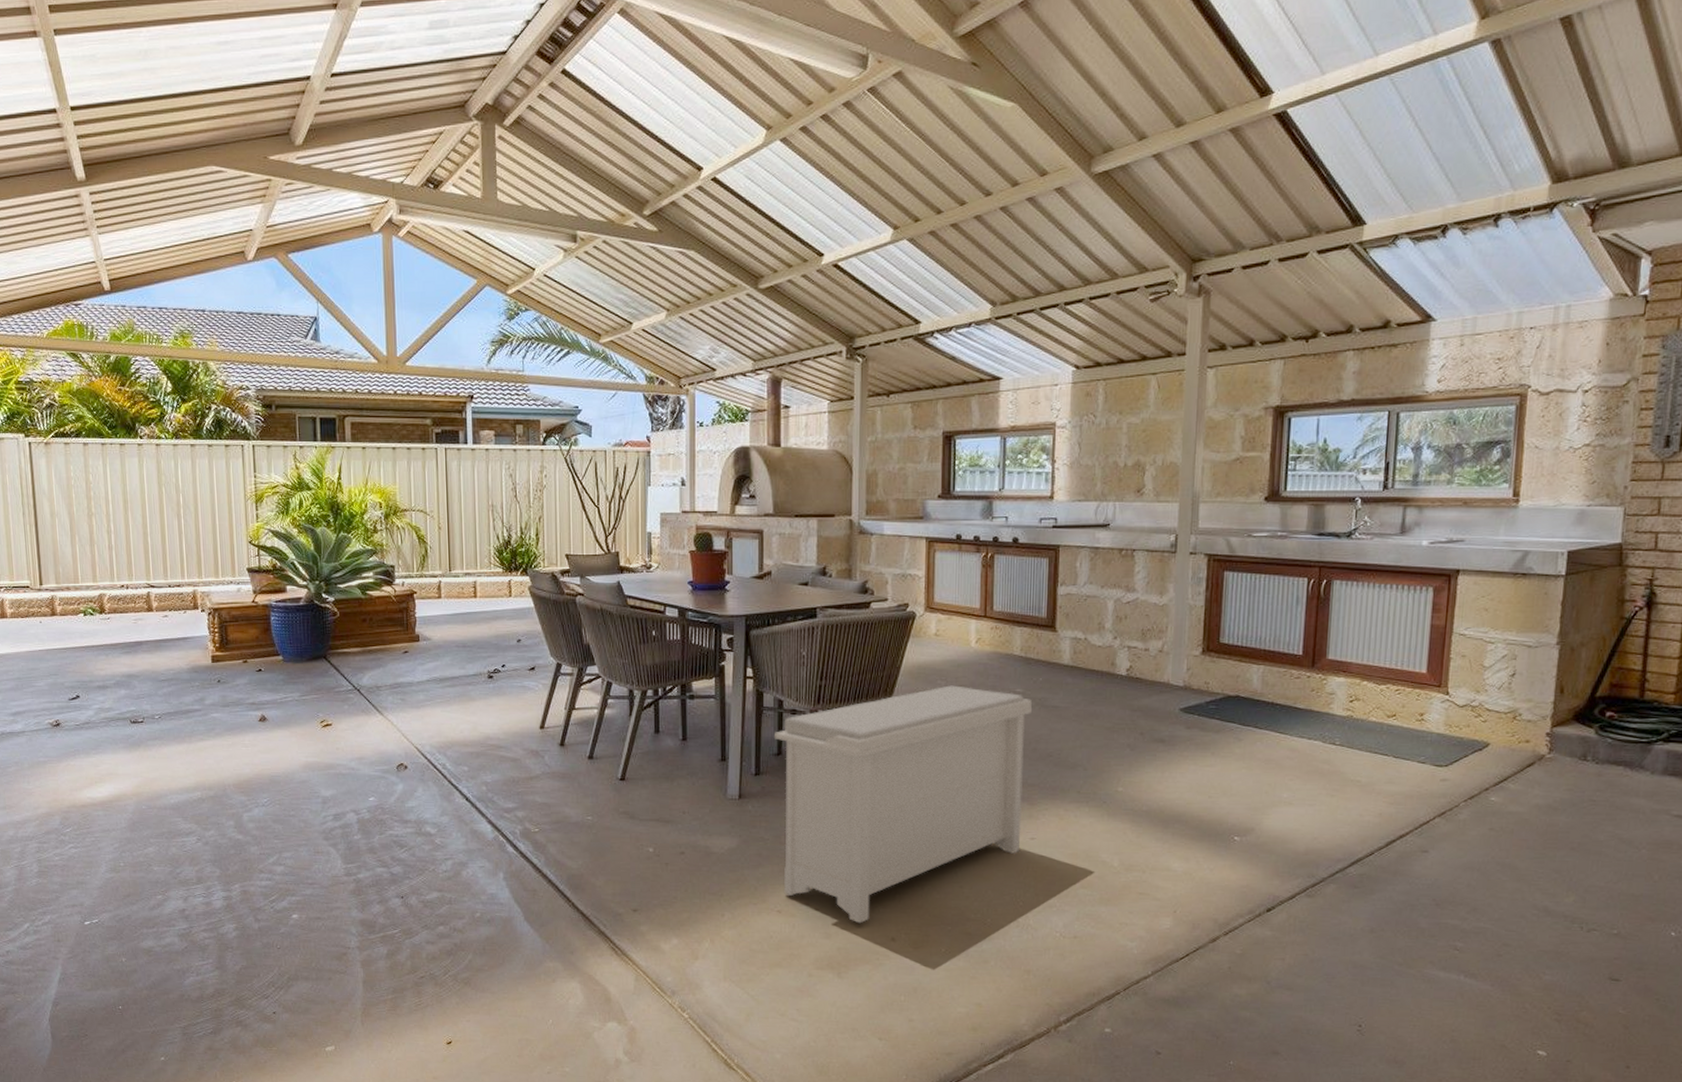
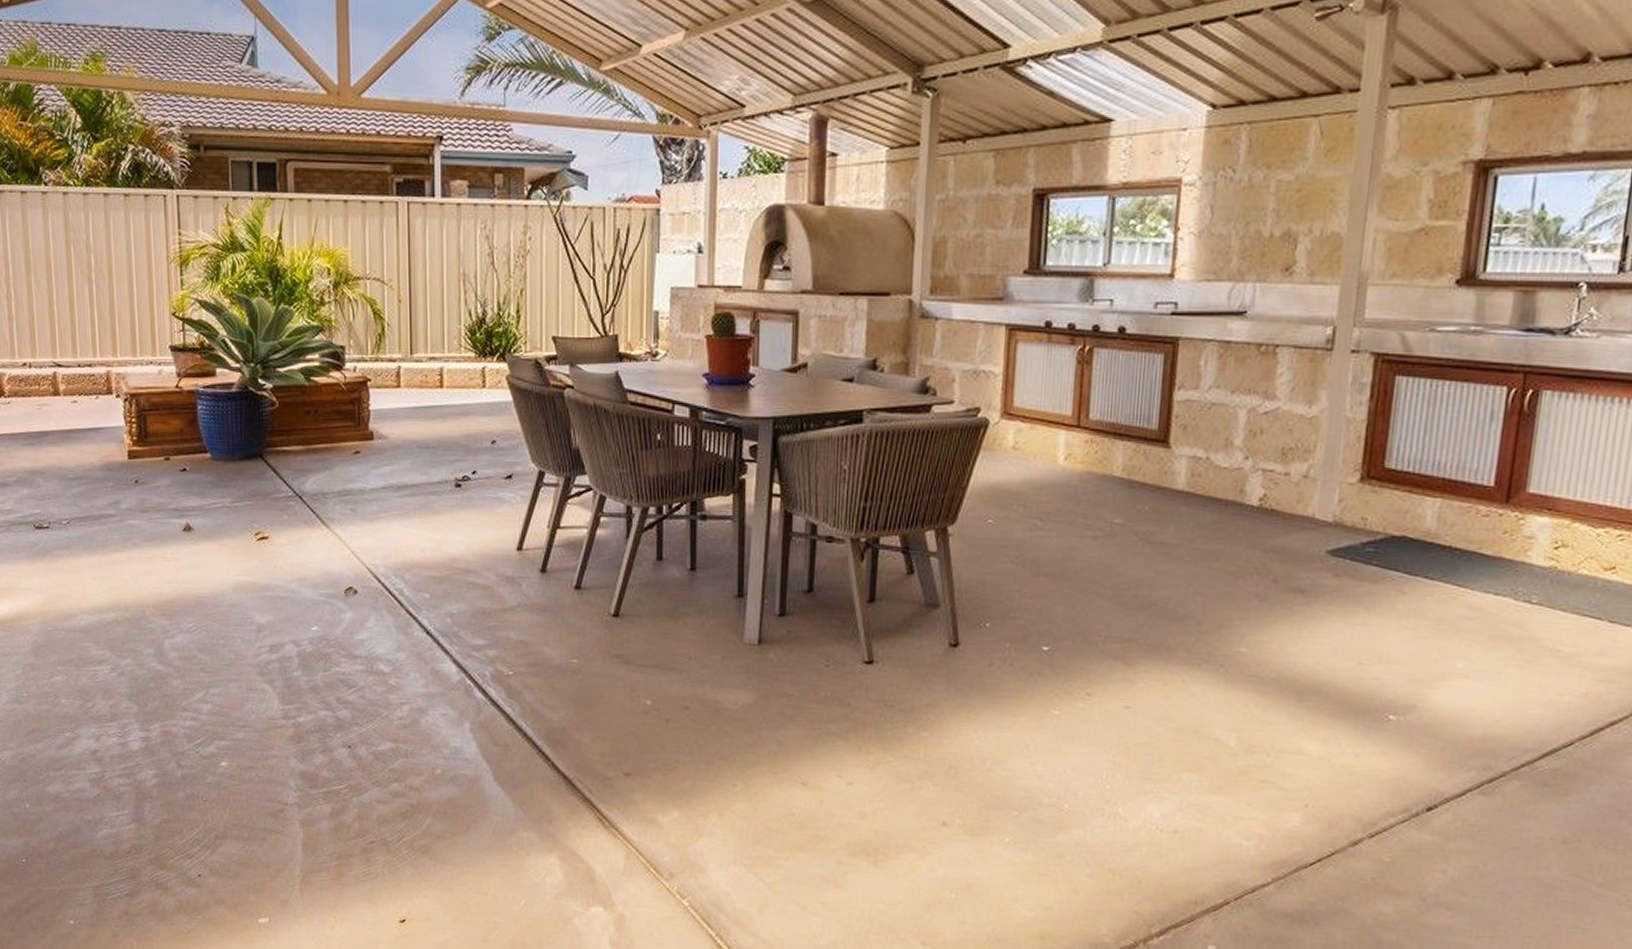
bench: present [773,685,1033,924] -> none [804,512,1135,803]

